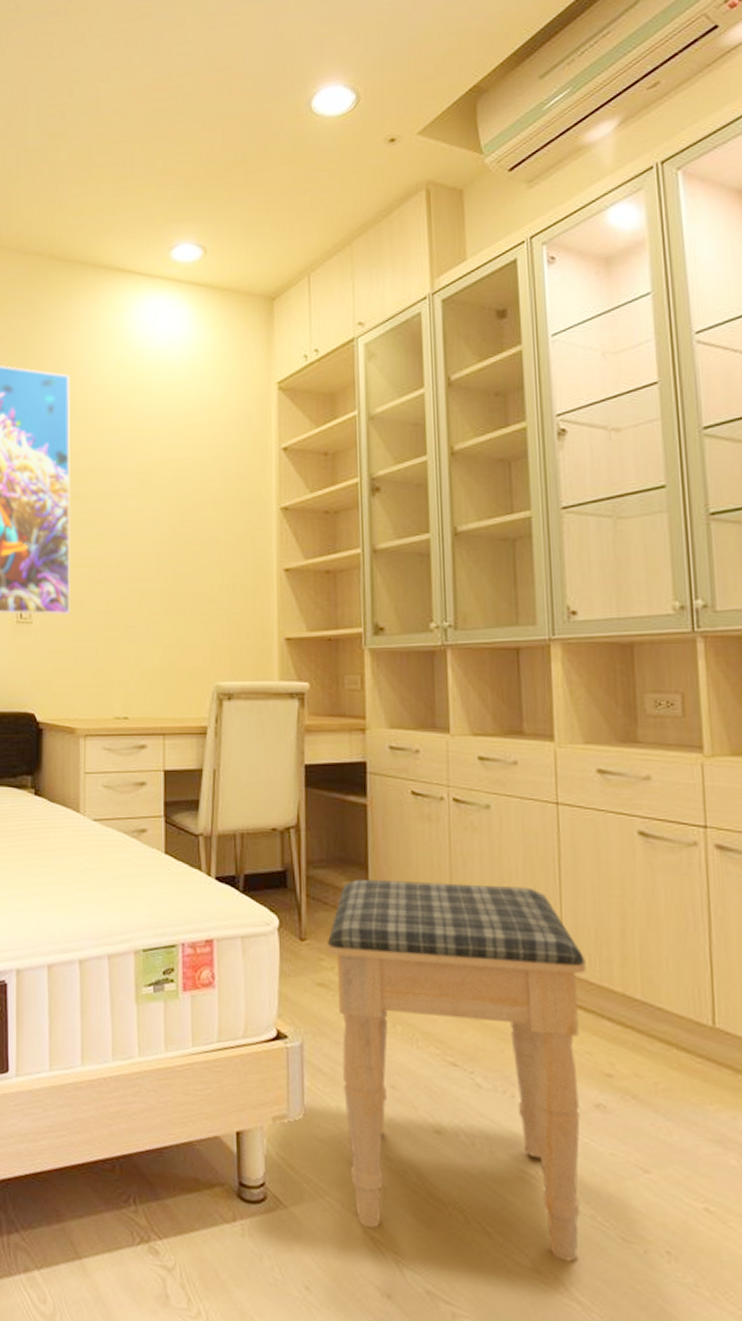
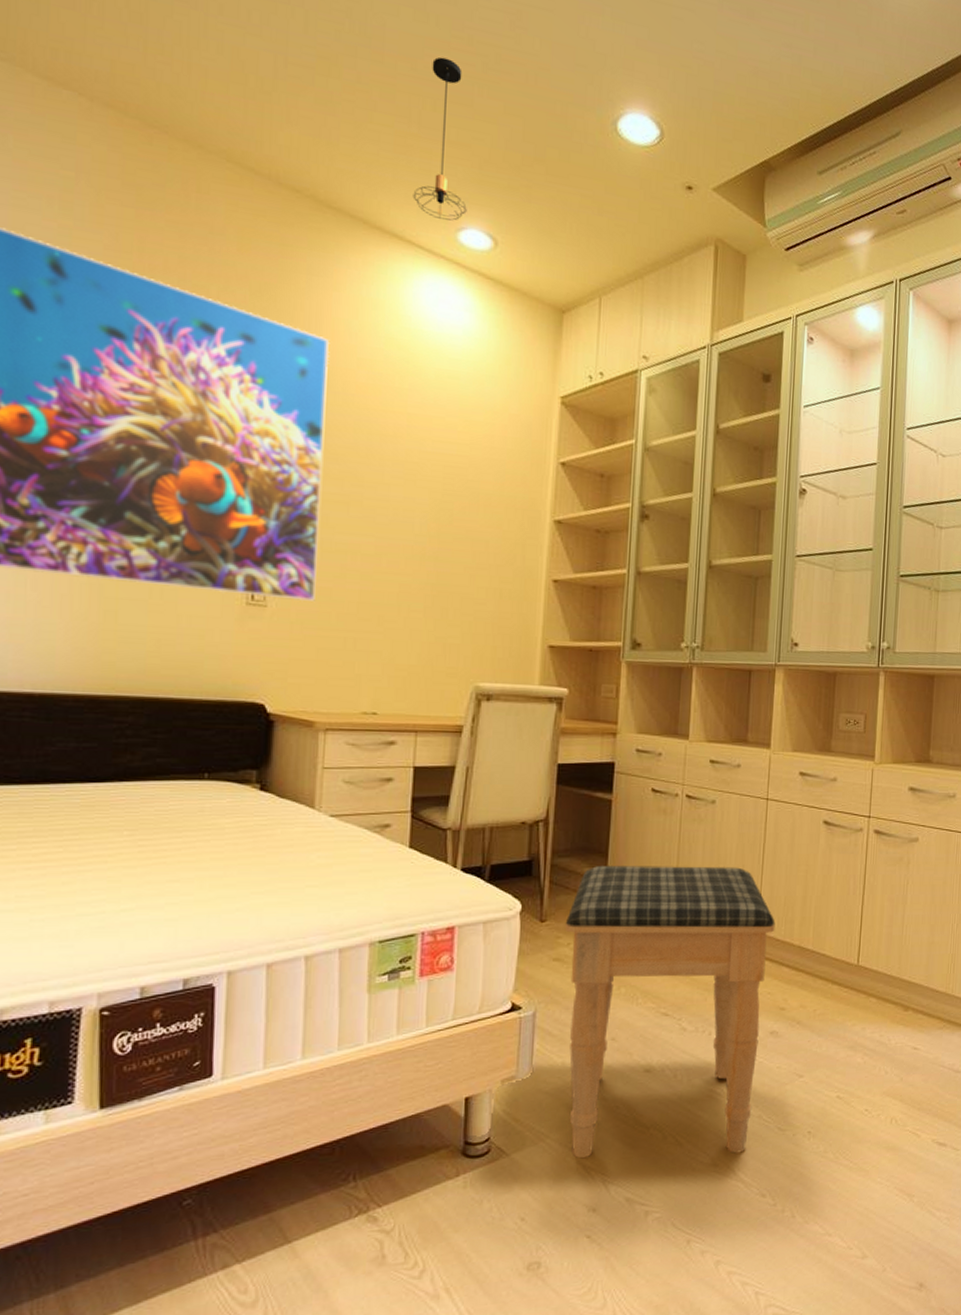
pendant light: none [130,100,177,244] -> present [412,57,467,221]

